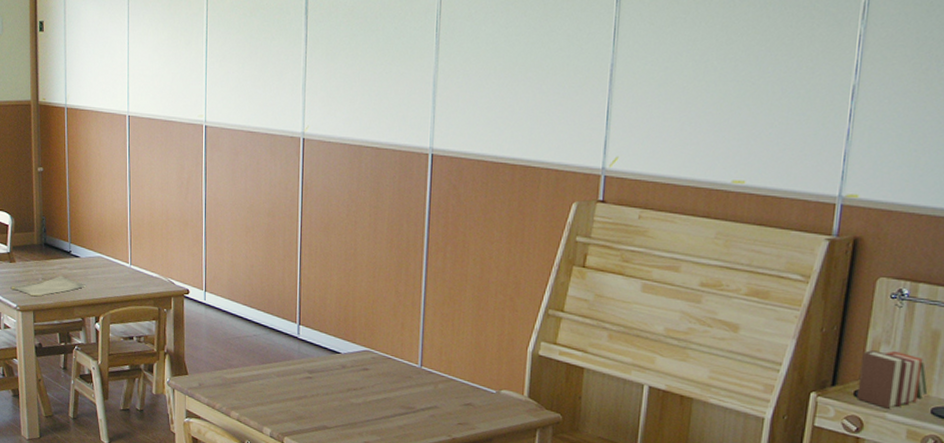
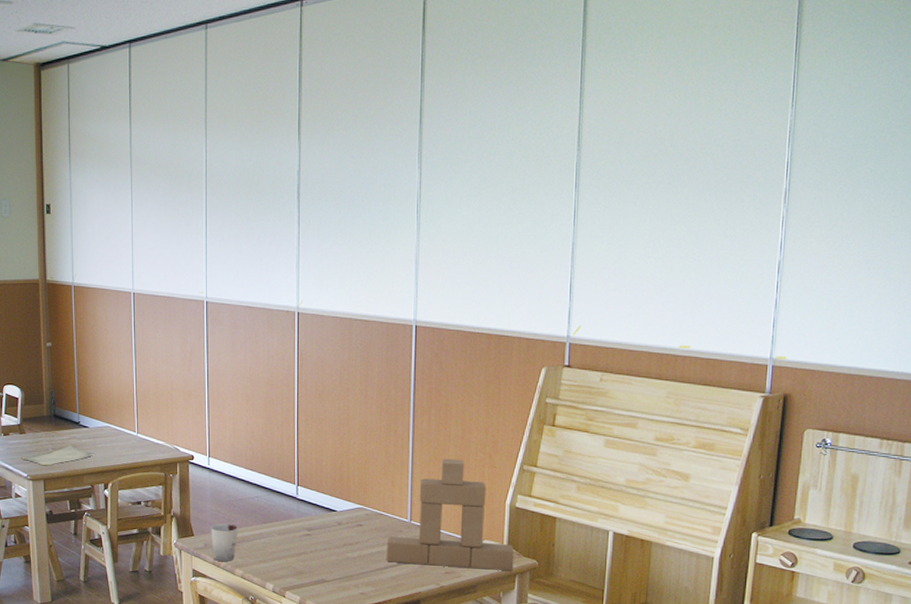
cup: none [205,362,235,403] -> present [210,523,239,562]
toy blocks: none [393,300,536,424] -> present [386,458,514,571]
books: present [856,350,928,409] -> none [791,493,850,545]

